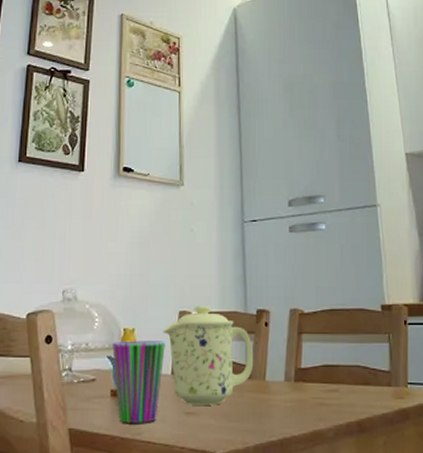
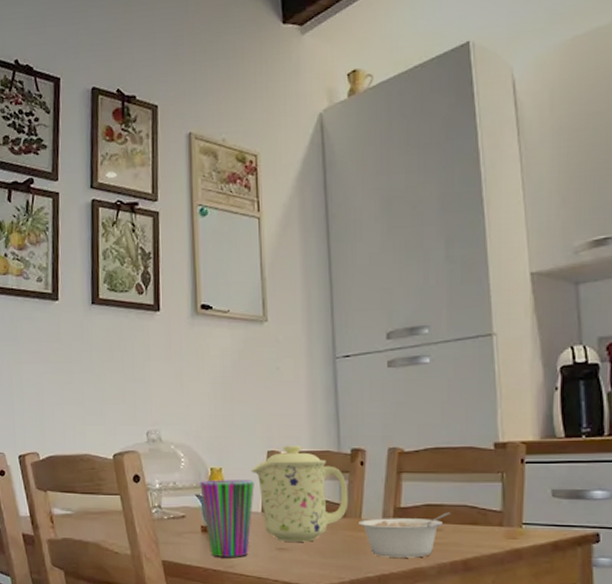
legume: none [263,372,345,420] -> present [359,512,450,558]

